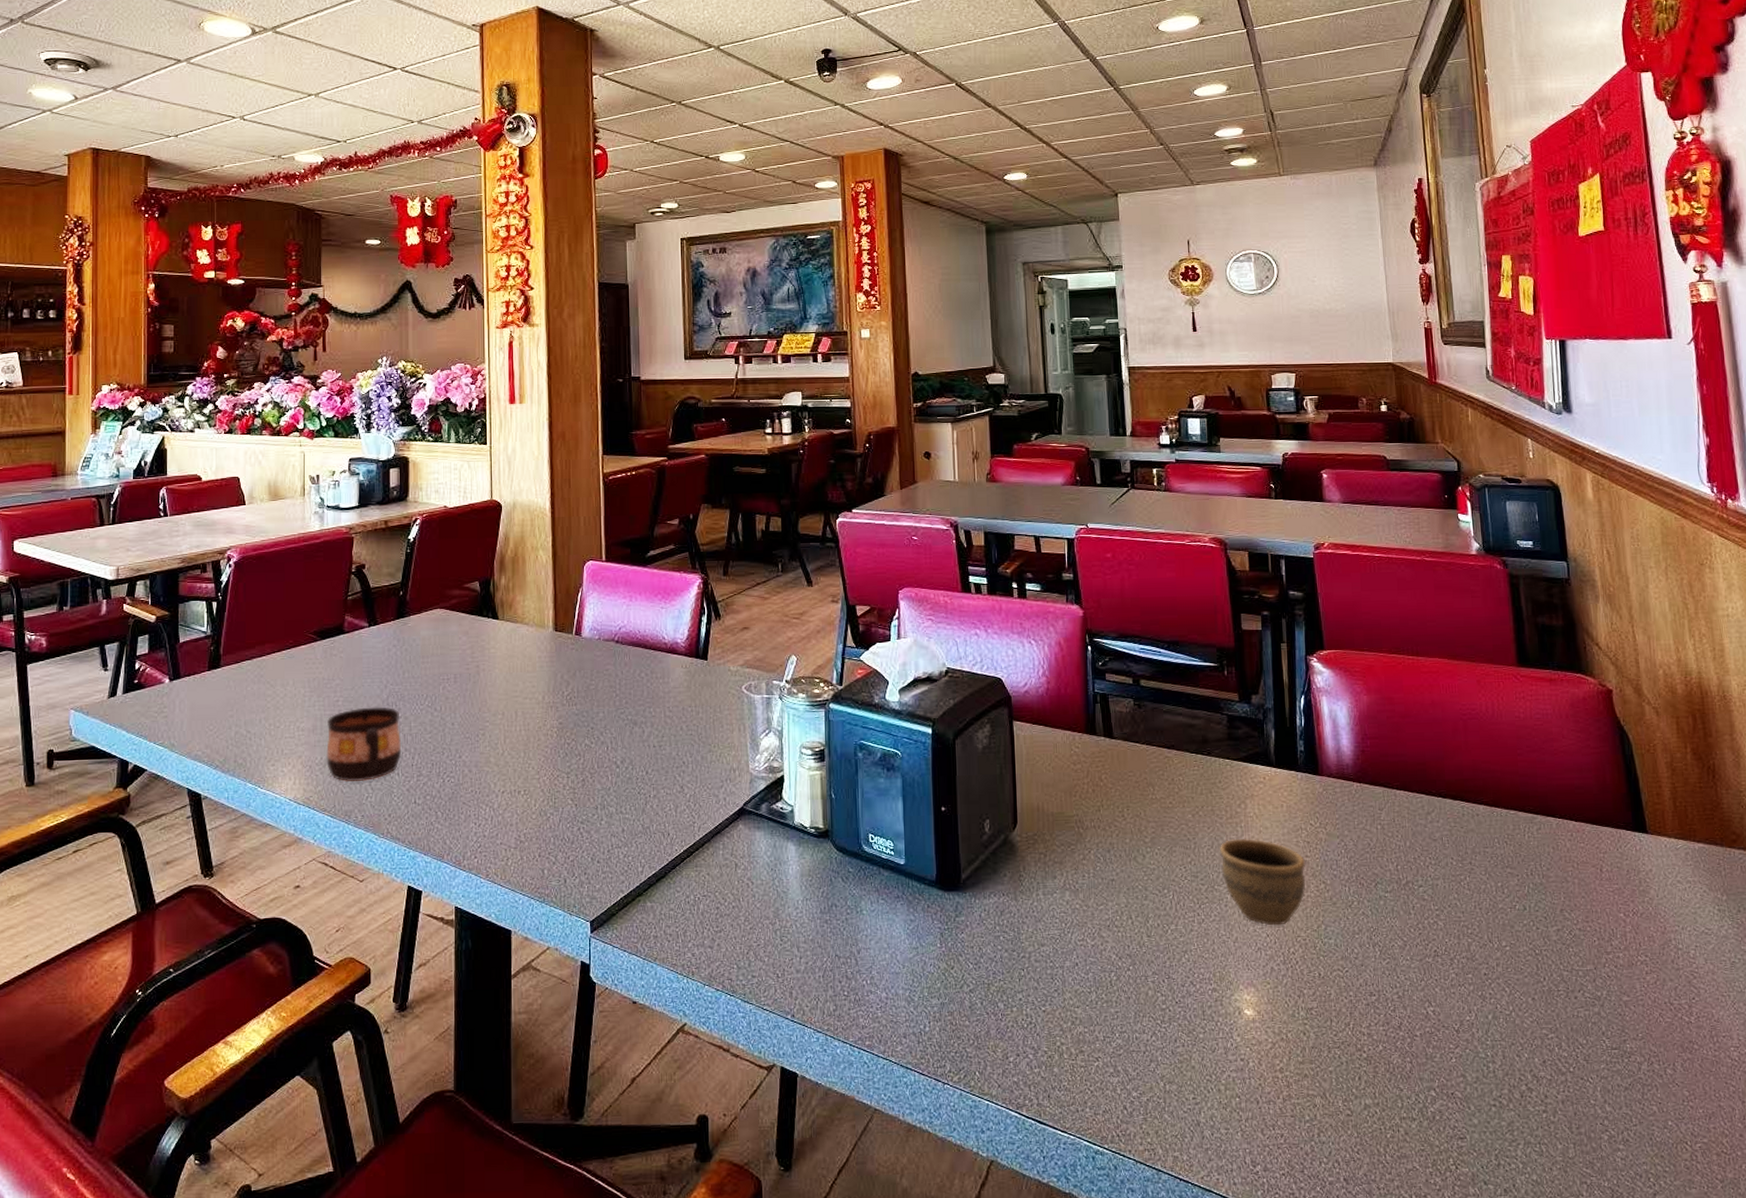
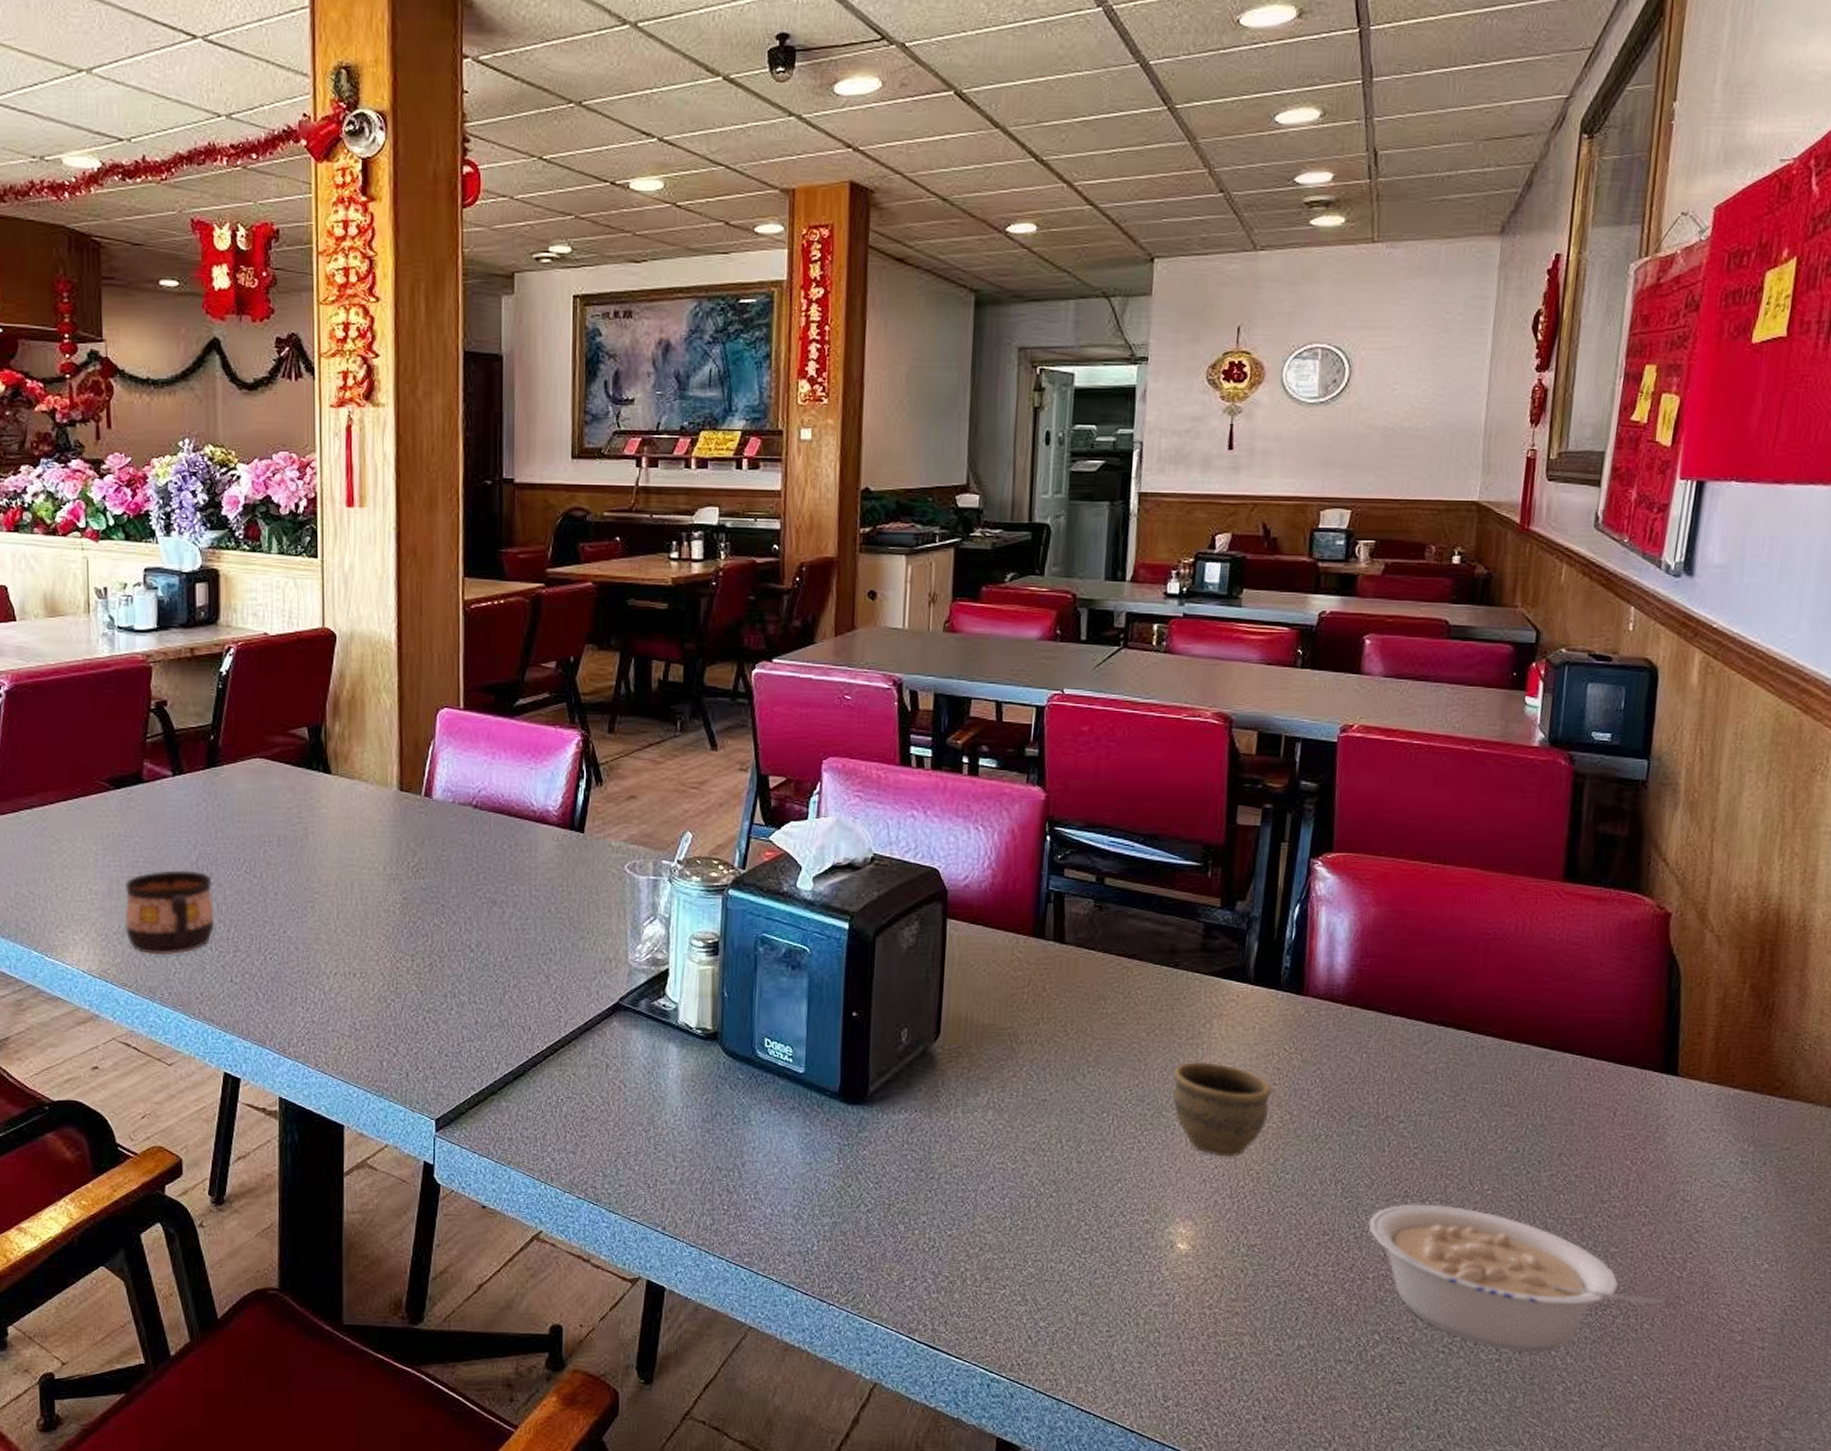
legume: none [1408,962,1682,1102] -> present [1368,1204,1666,1353]

